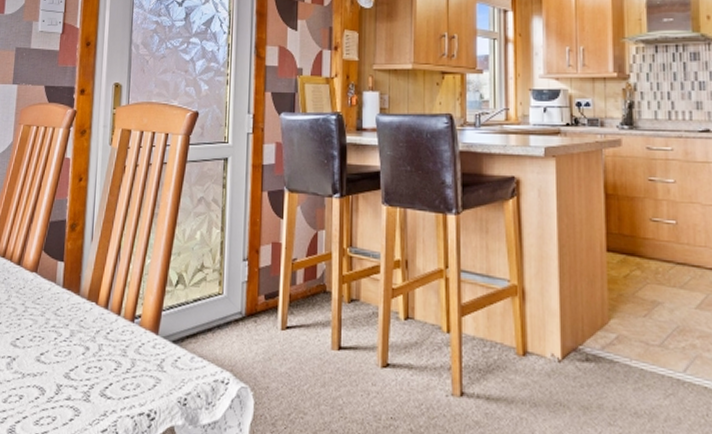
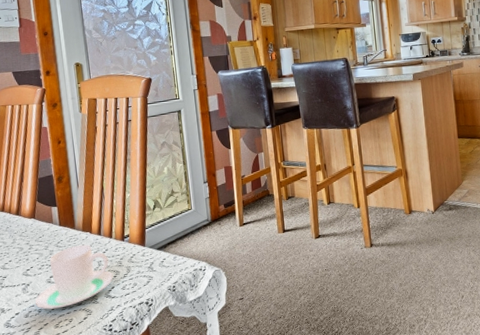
teacup: none [17,317,114,399] -> present [35,244,114,310]

